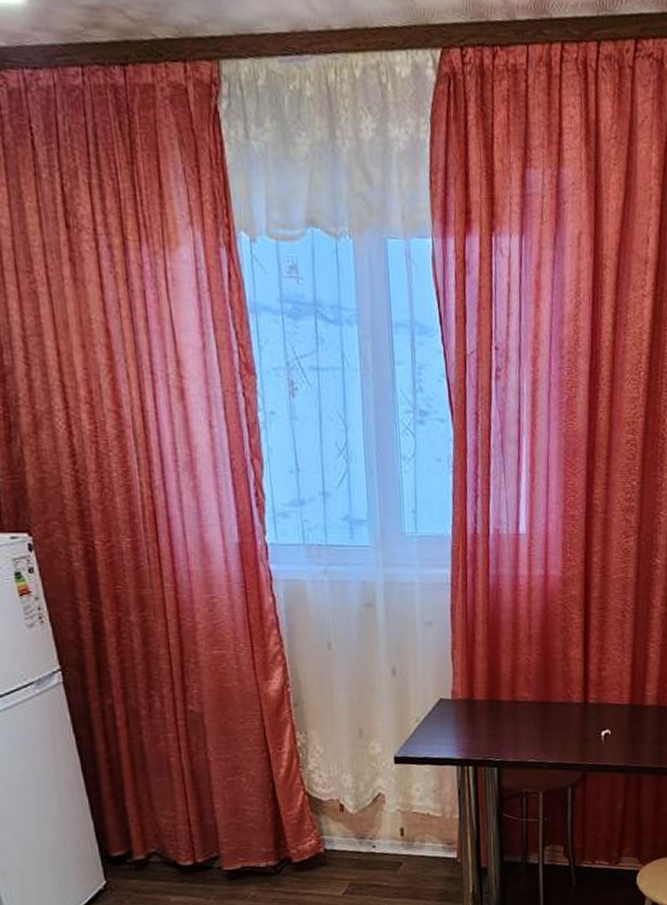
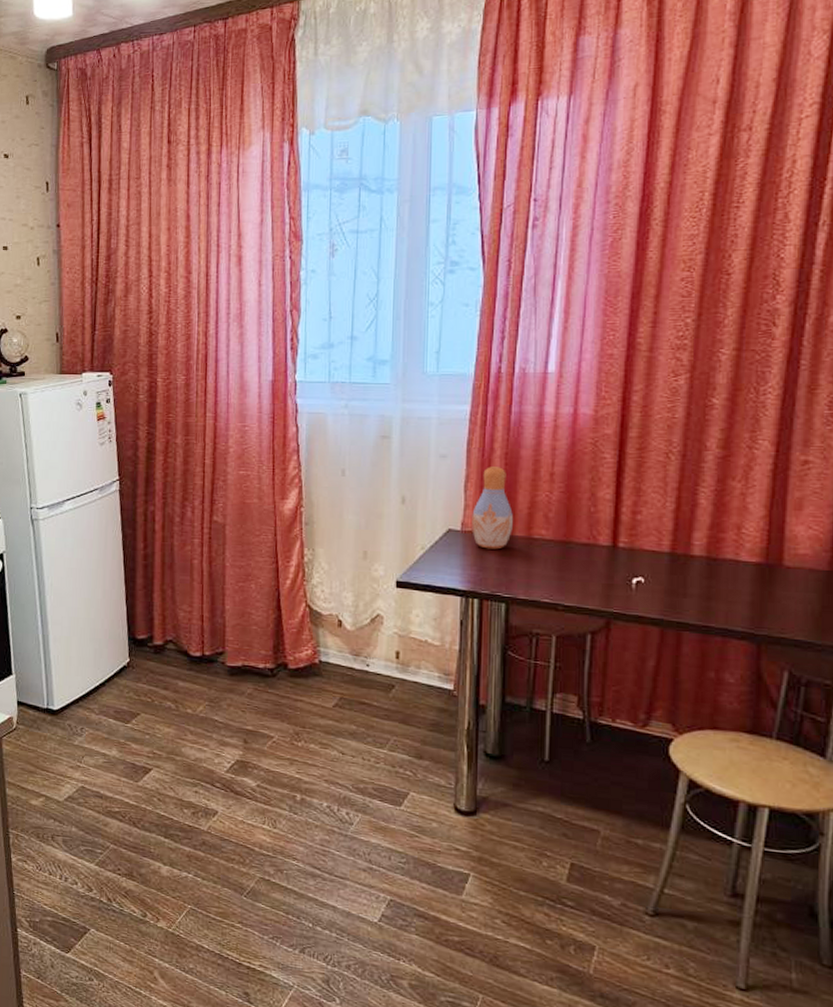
vase: none [461,632,499,716] -> present [472,467,513,550]

